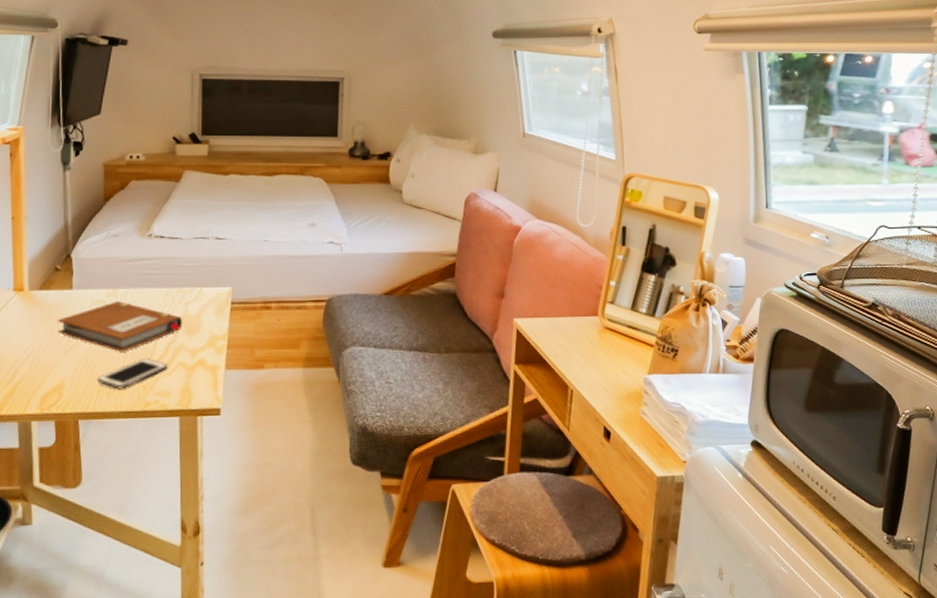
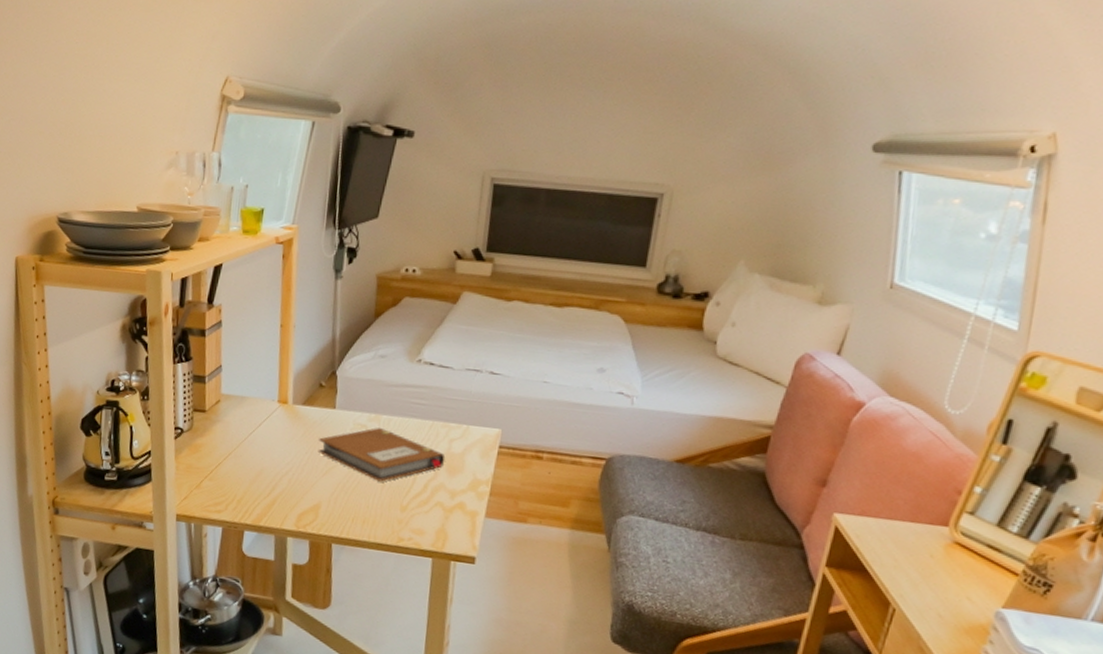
cell phone: present [96,358,167,390] -> none [352,491,425,520]

